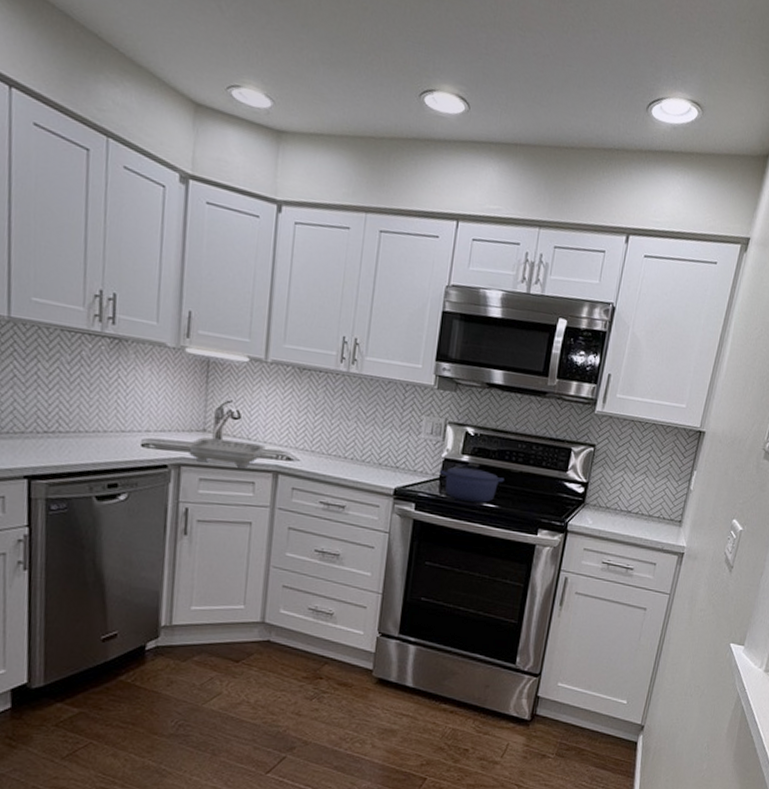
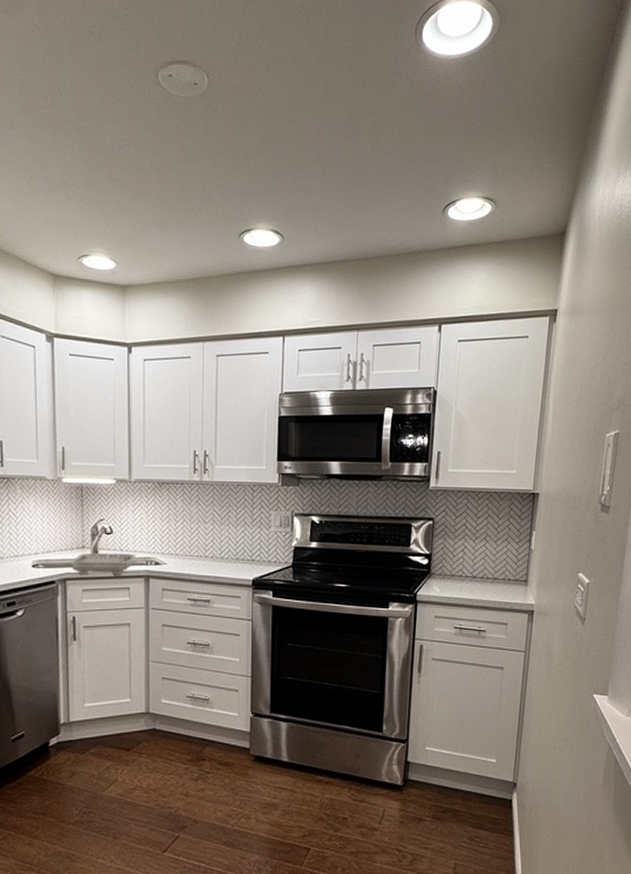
cooking pot: present [439,462,504,504] -> none [291,548,352,585]

